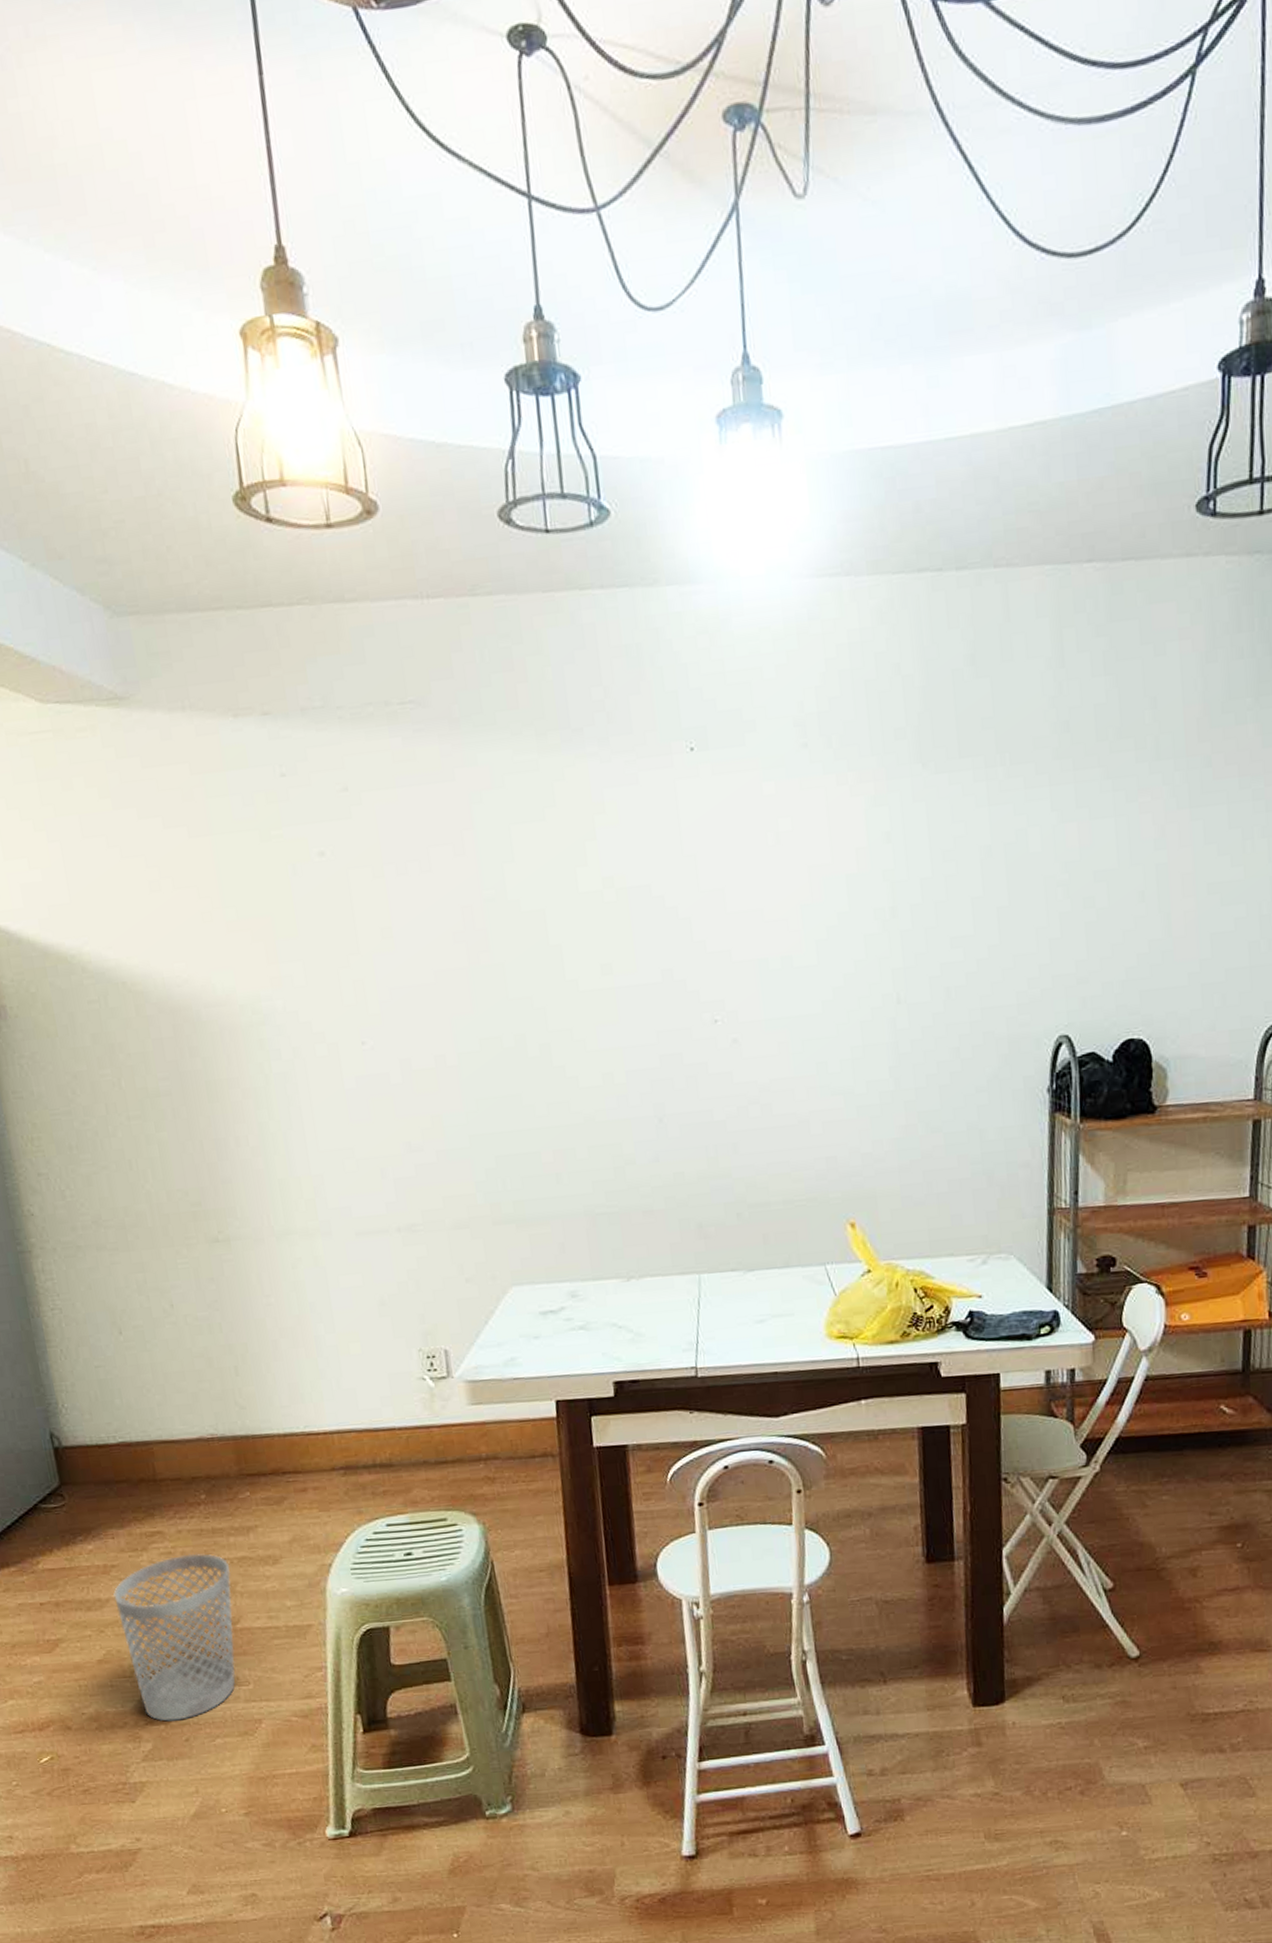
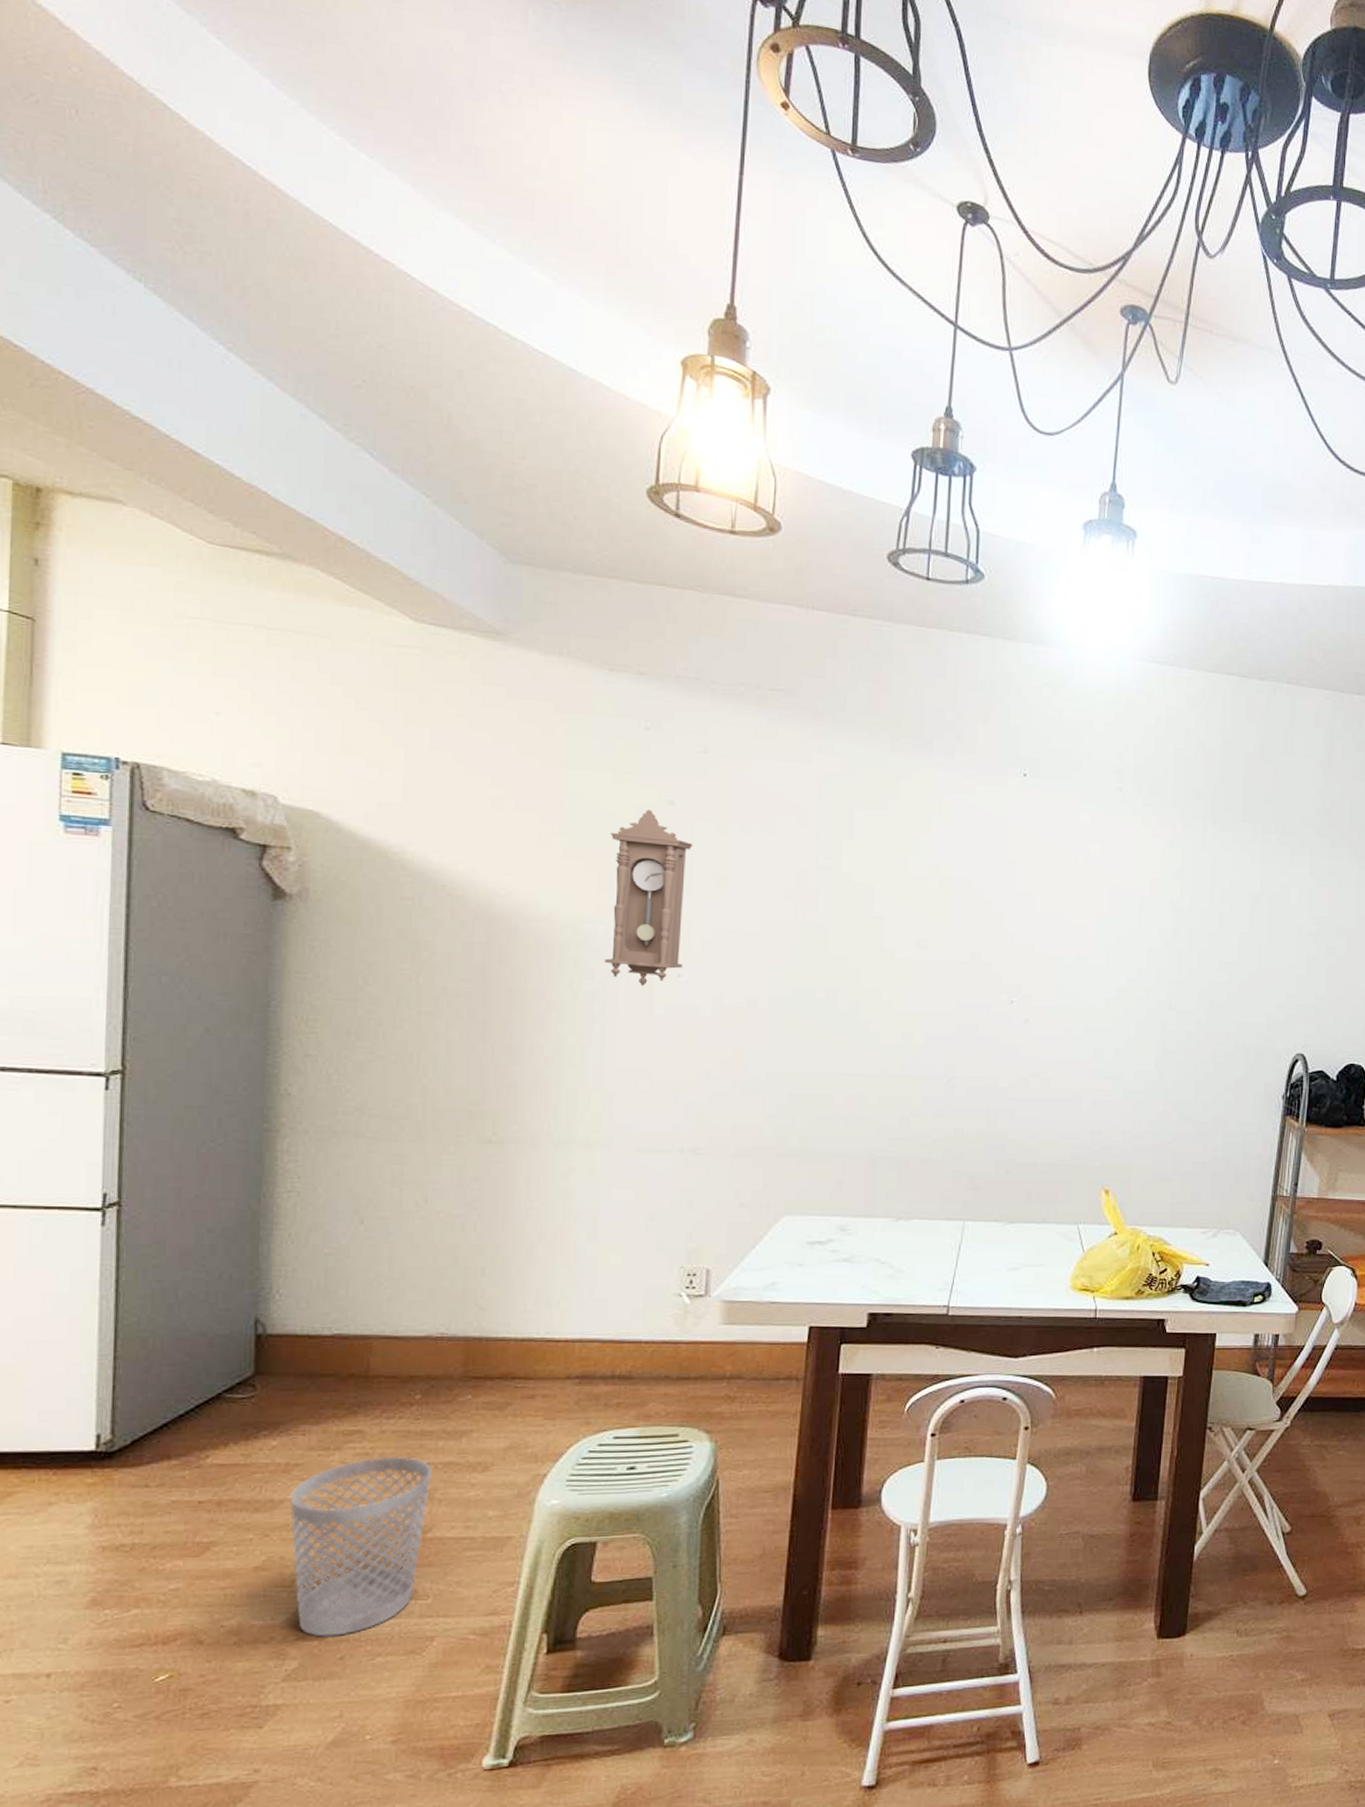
pendulum clock: none [268,865,365,1060] -> present [604,810,693,986]

